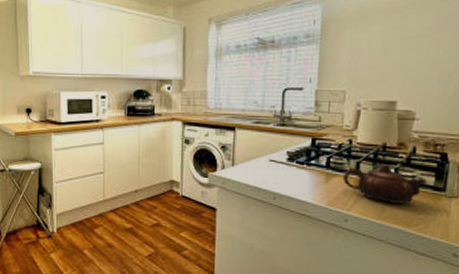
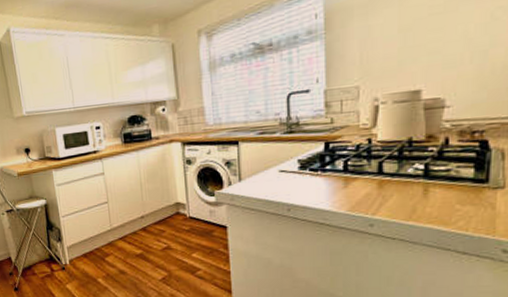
teapot: present [342,164,428,204] -> none [363,160,466,202]

